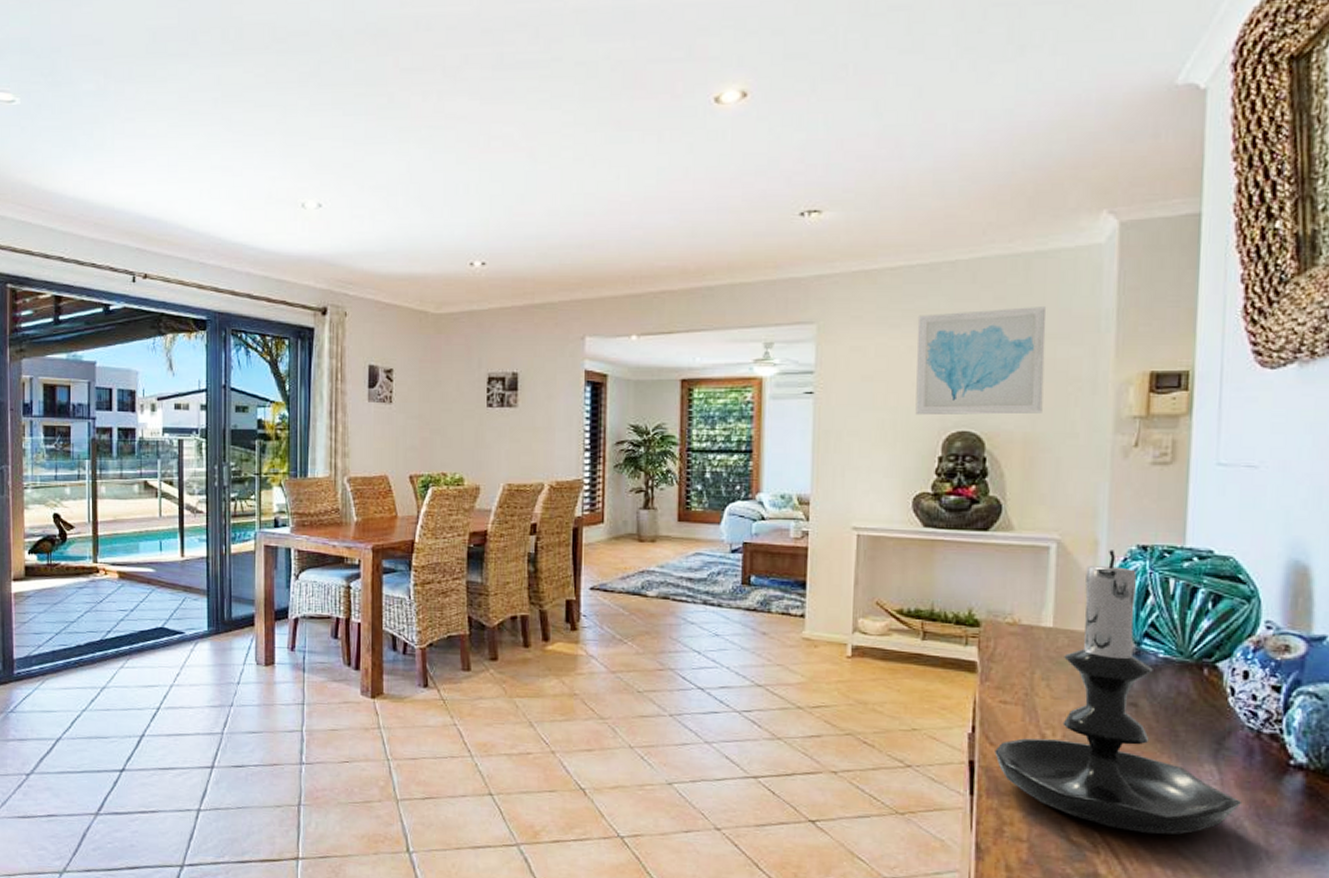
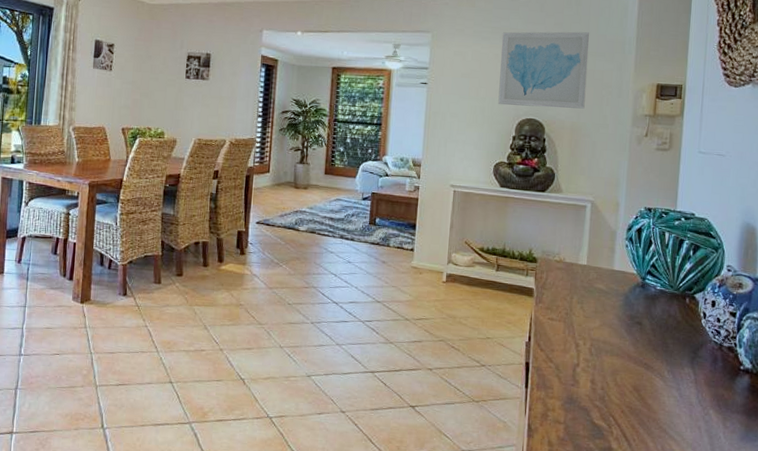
candle holder: present [995,550,1243,835] -> none [543,210,709,419]

